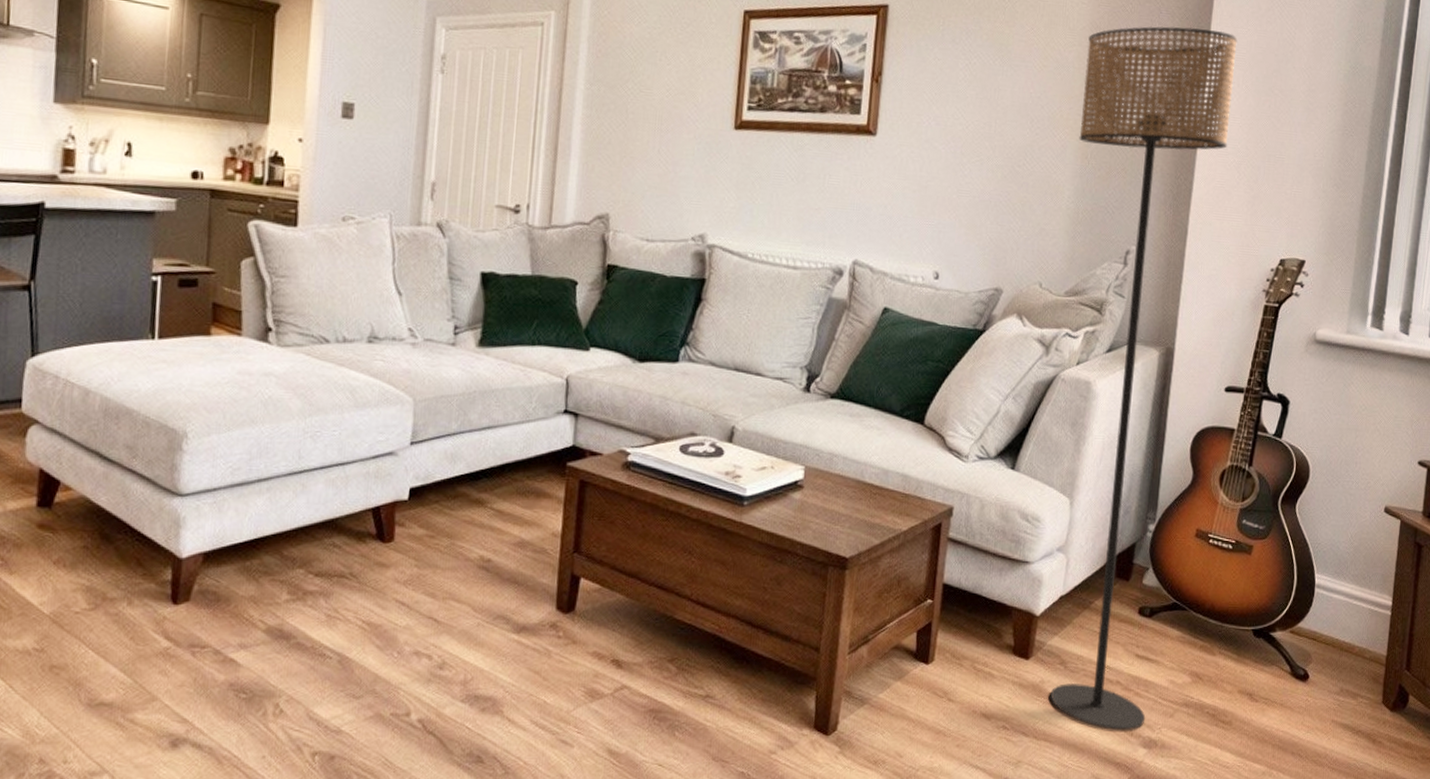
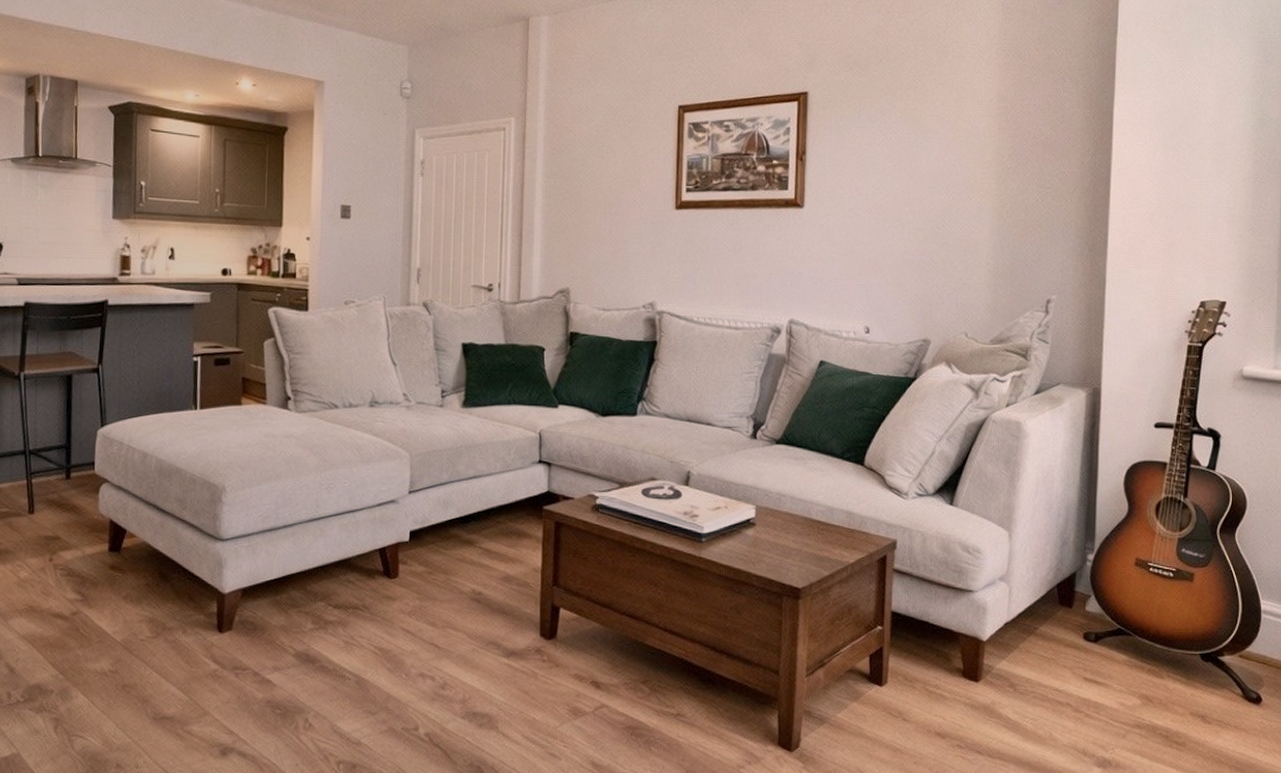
floor lamp: present [1050,26,1238,731] -> none [994,93,1142,751]

